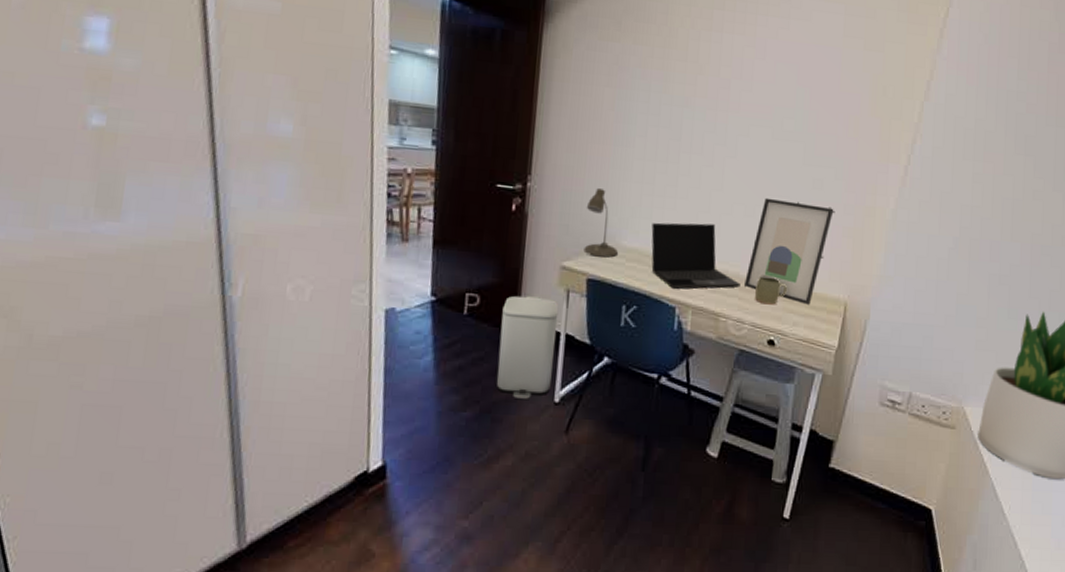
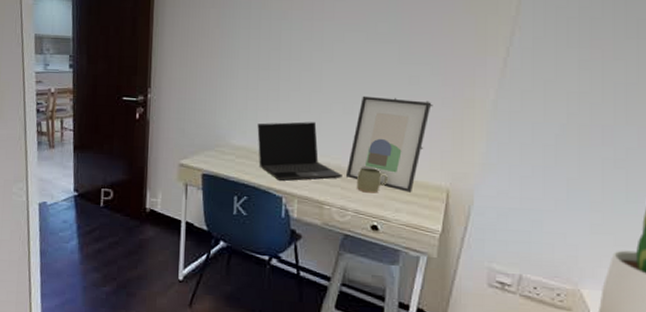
pedal bin: present [496,295,559,399] -> none [129,190,179,277]
desk lamp: present [583,187,618,258] -> none [198,95,228,155]

